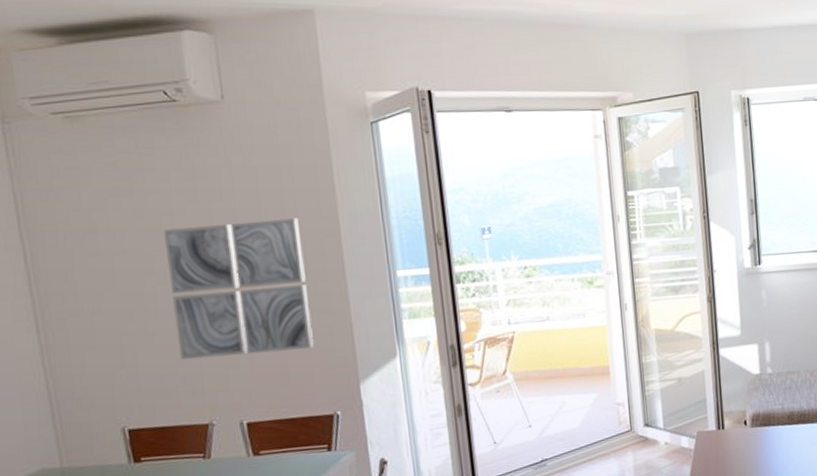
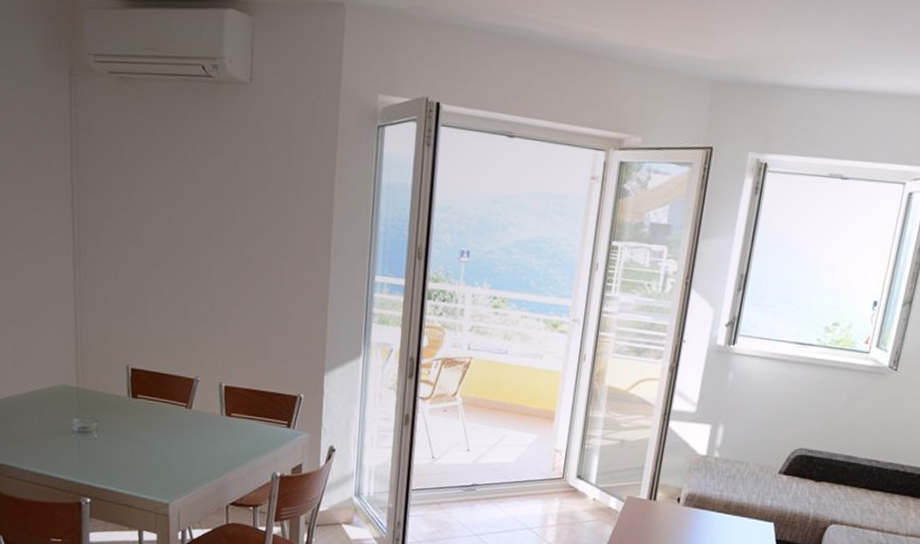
wall art: present [163,218,314,360] -> none [181,197,297,332]

